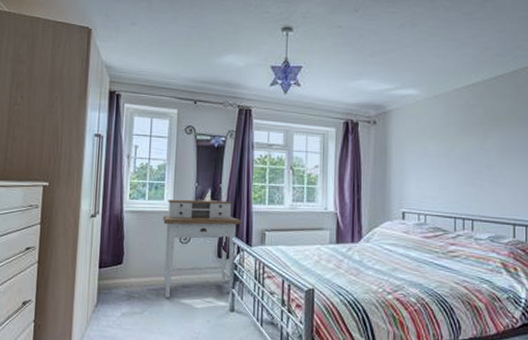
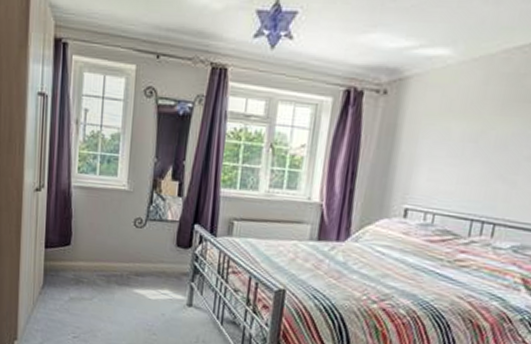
desk: present [162,199,242,298] -> none [115,175,207,287]

